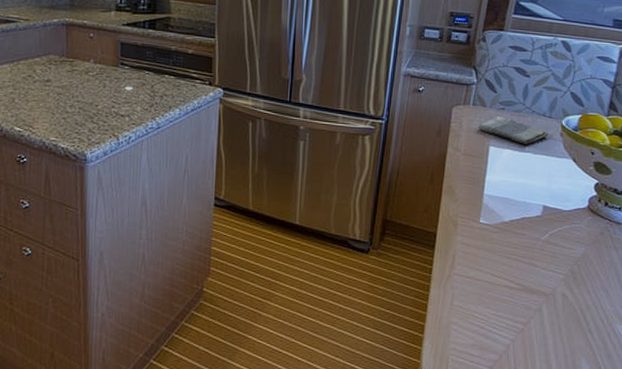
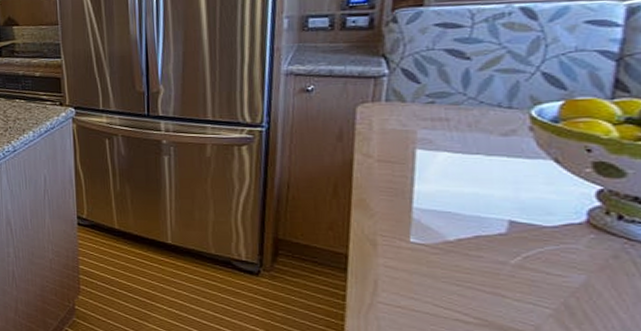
dish towel: present [478,116,549,144] -> none [396,111,510,144]

